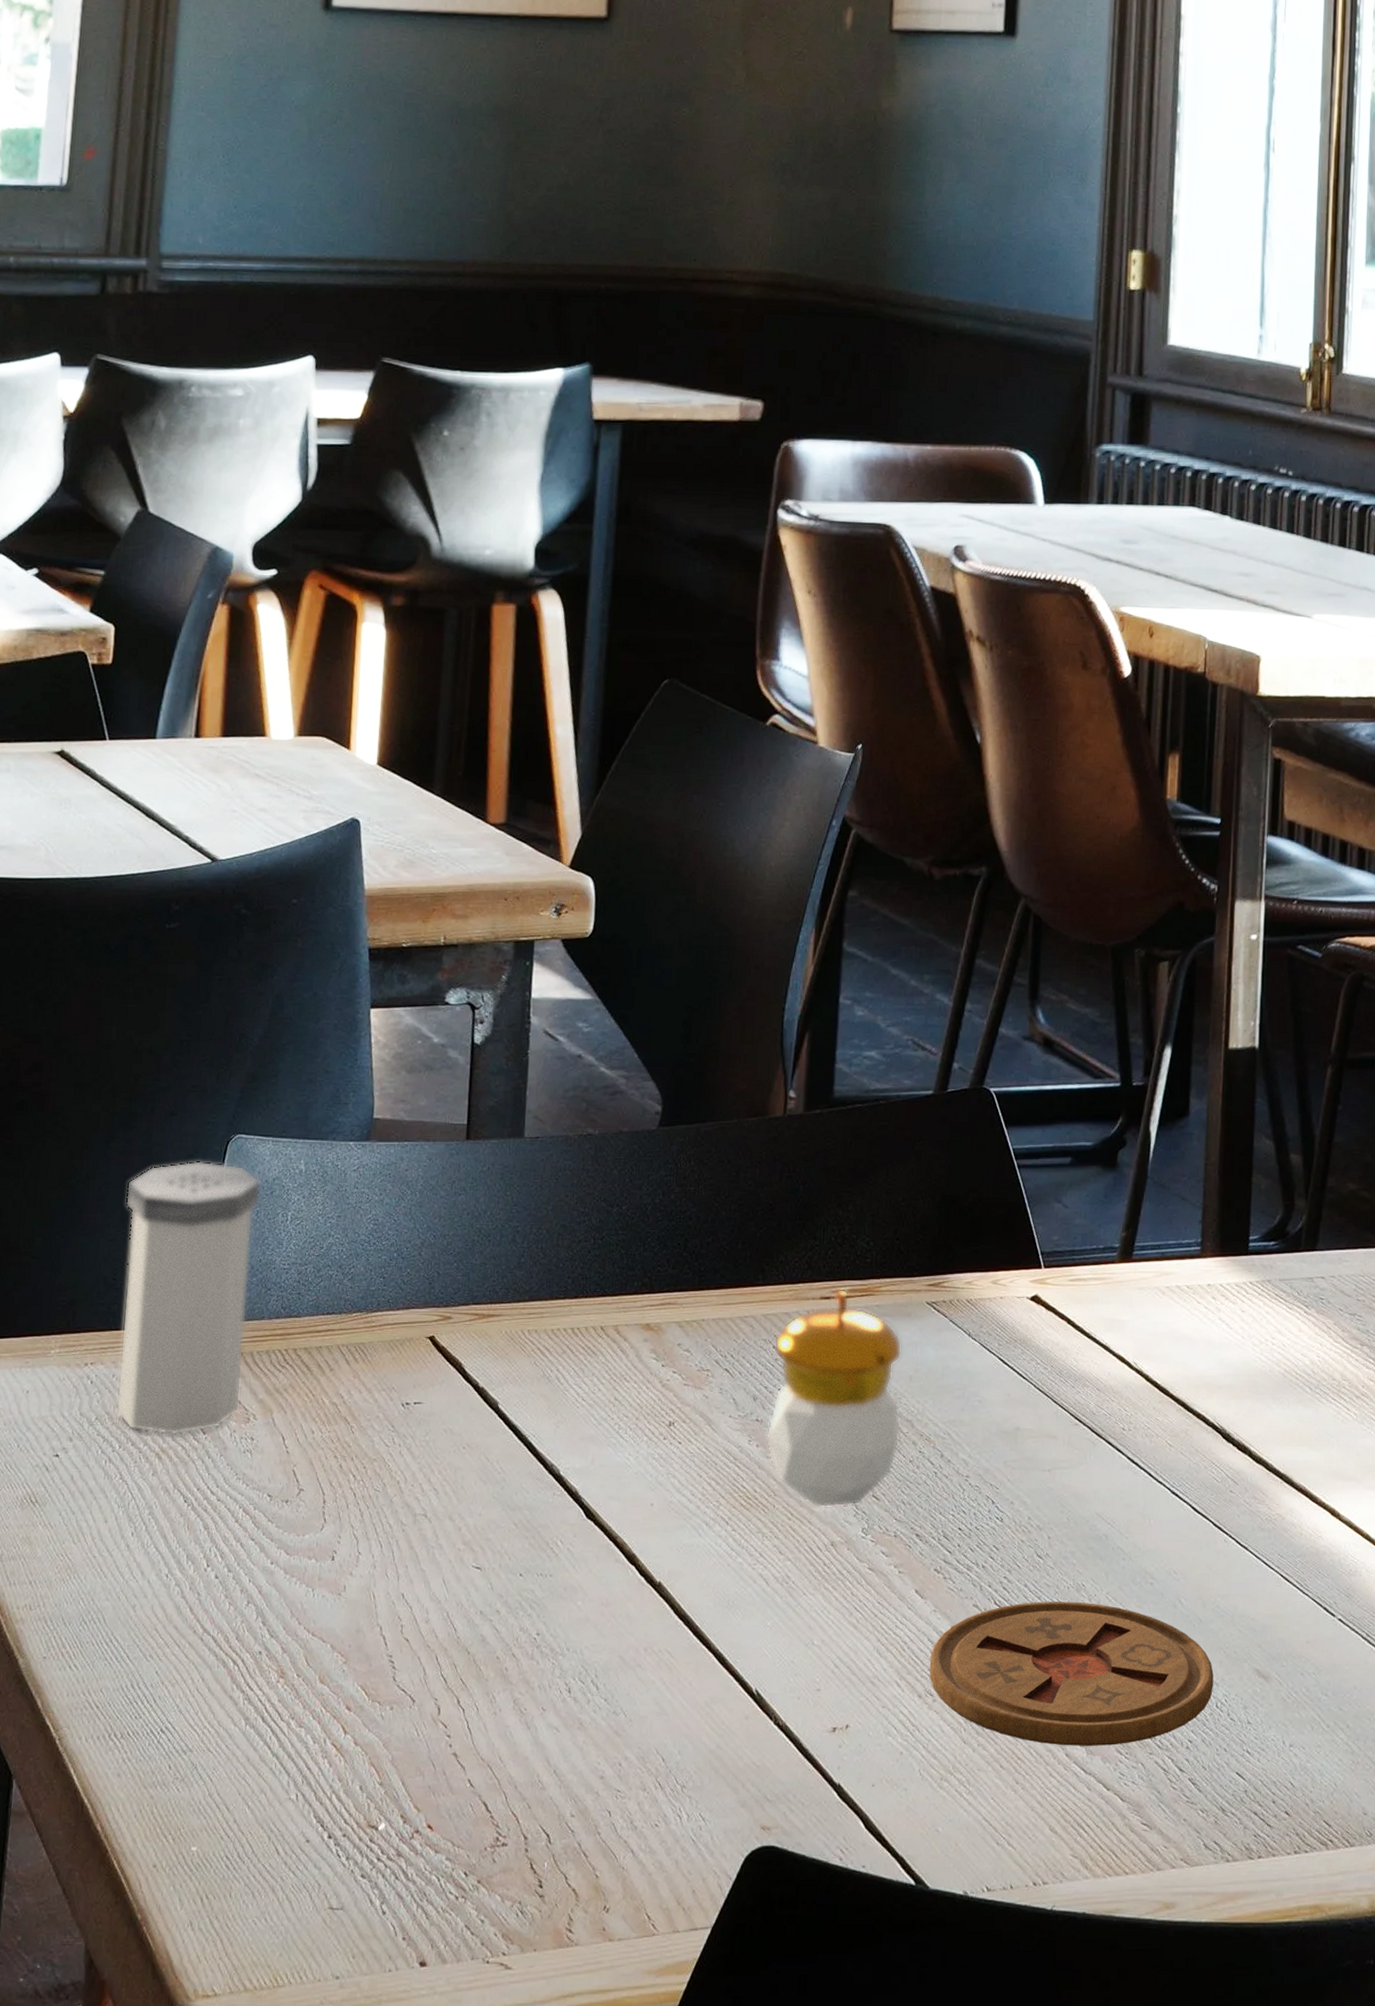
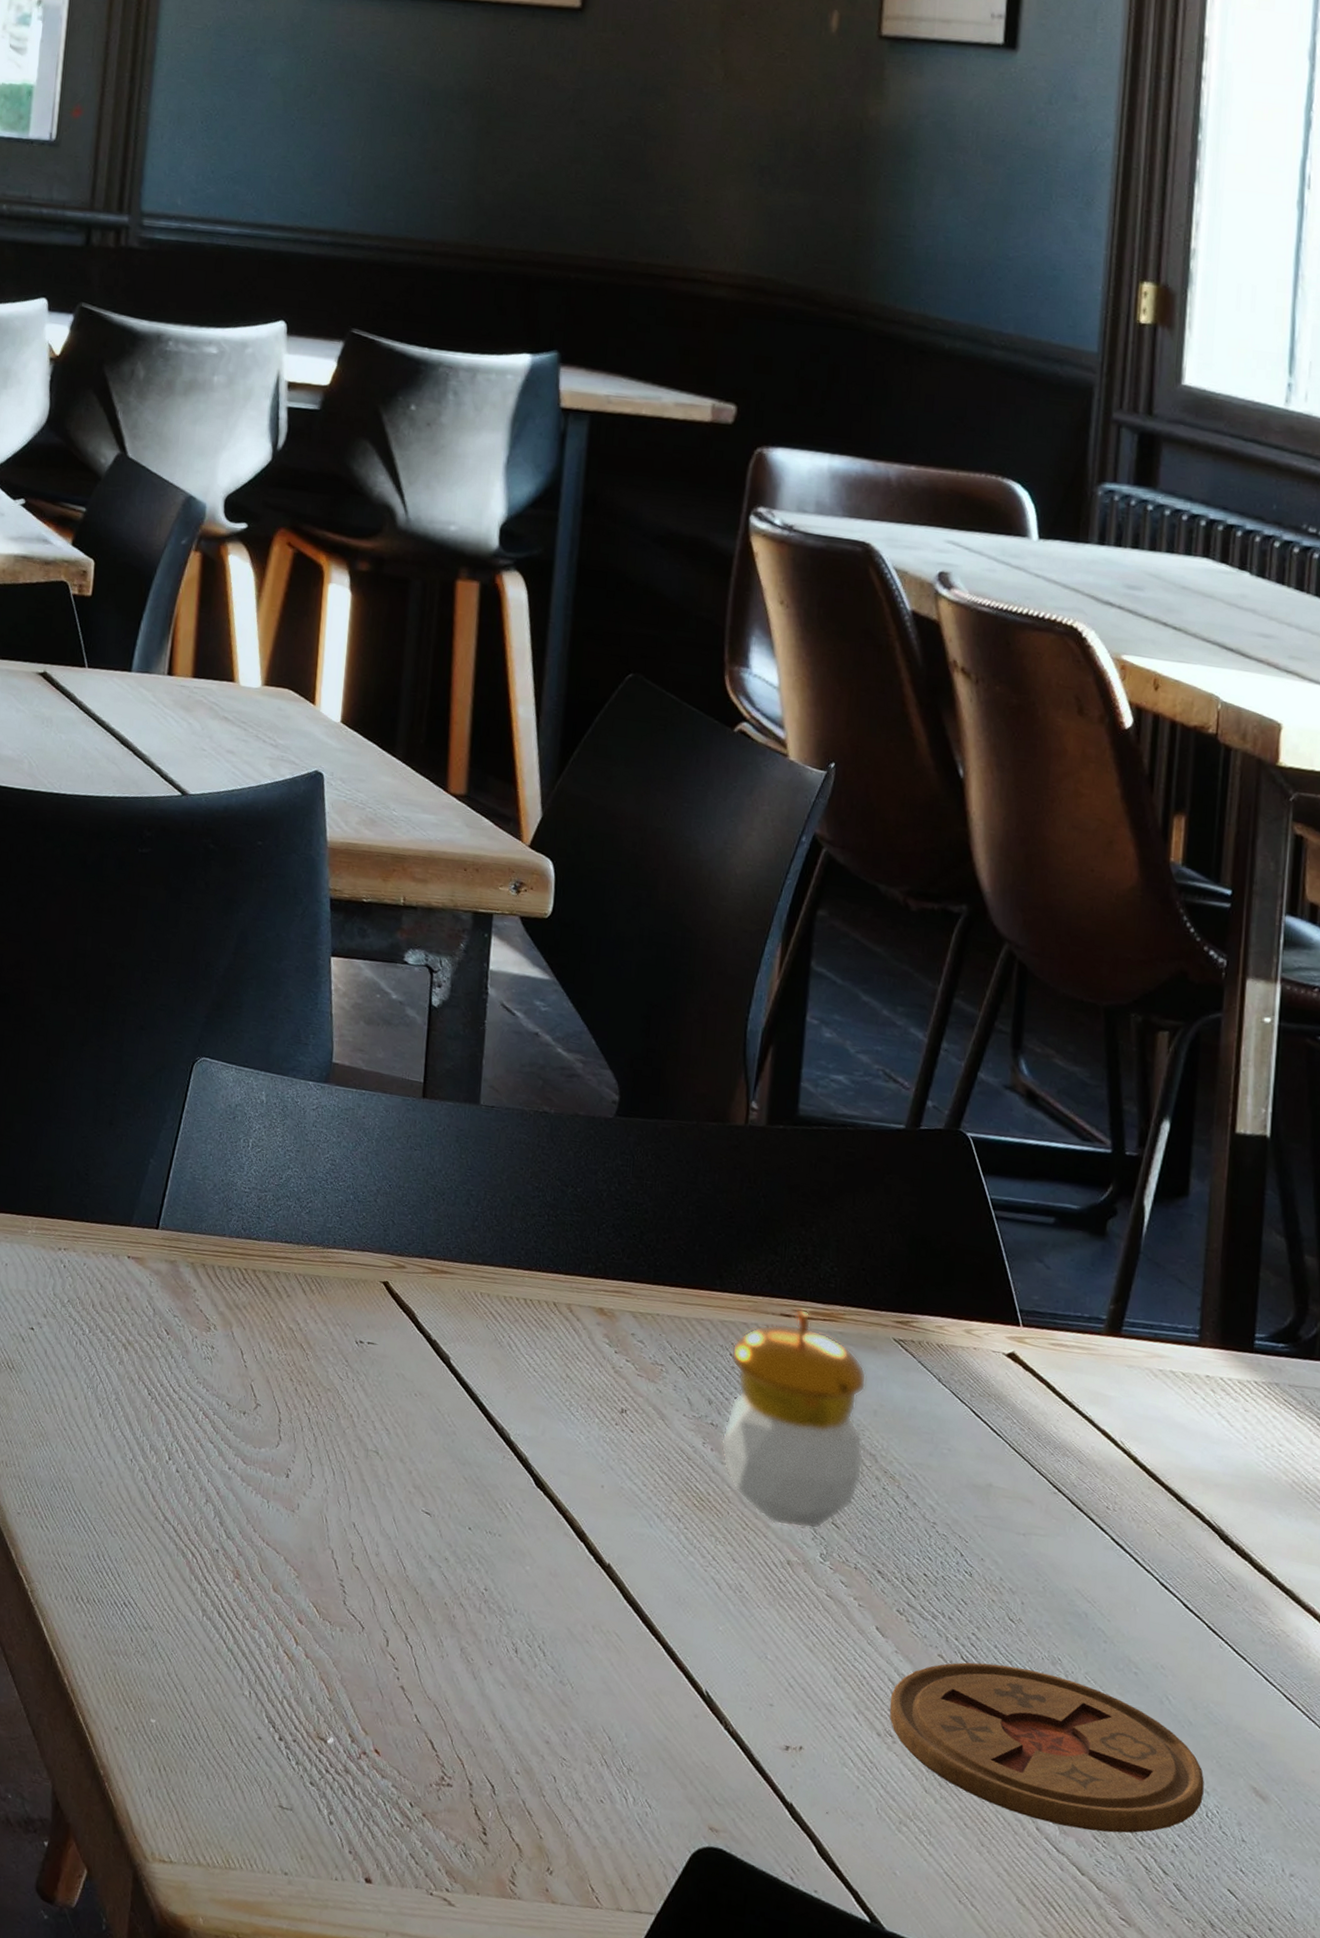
salt shaker: present [115,1160,262,1436] -> none [86,1074,225,1332]

